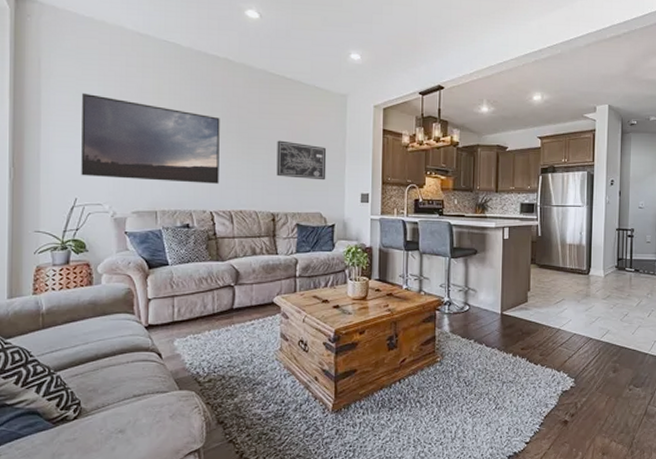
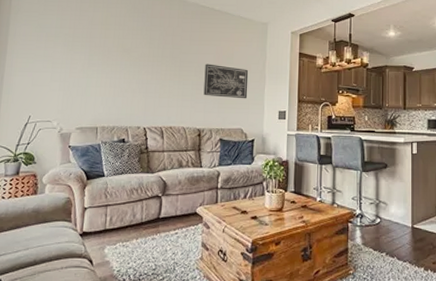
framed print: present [81,92,220,184] -> none [36,25,157,103]

